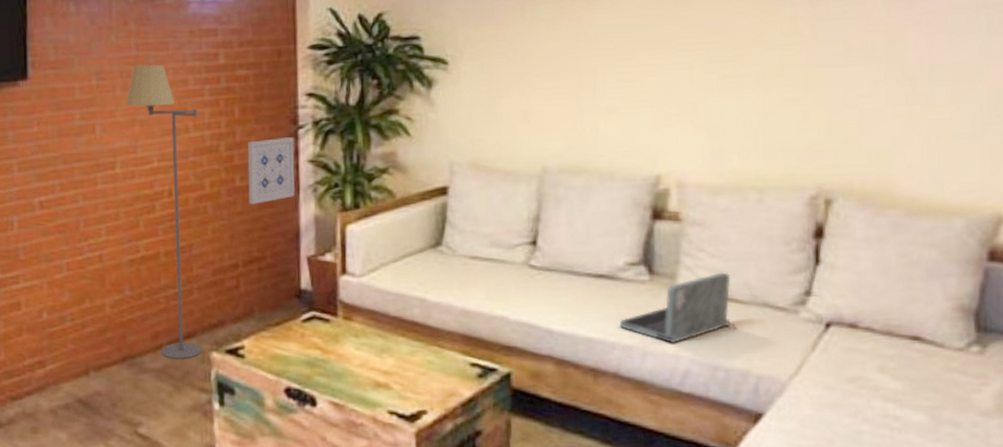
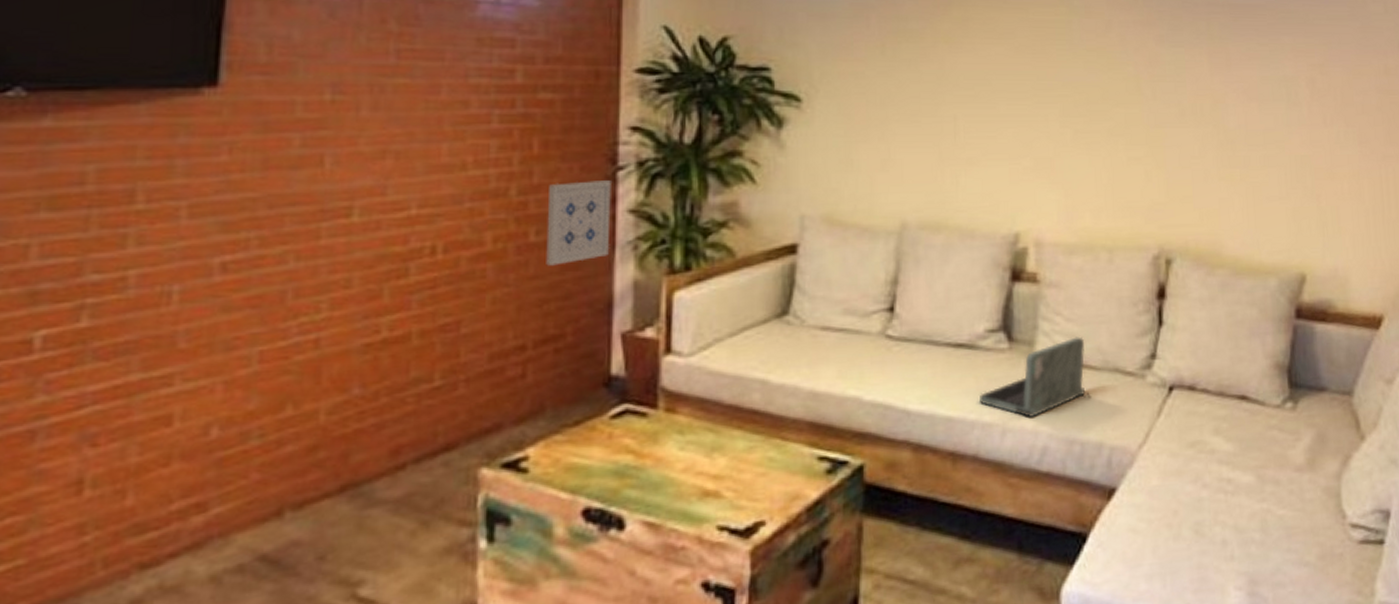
floor lamp: present [126,64,203,359] -> none [374,77,482,482]

